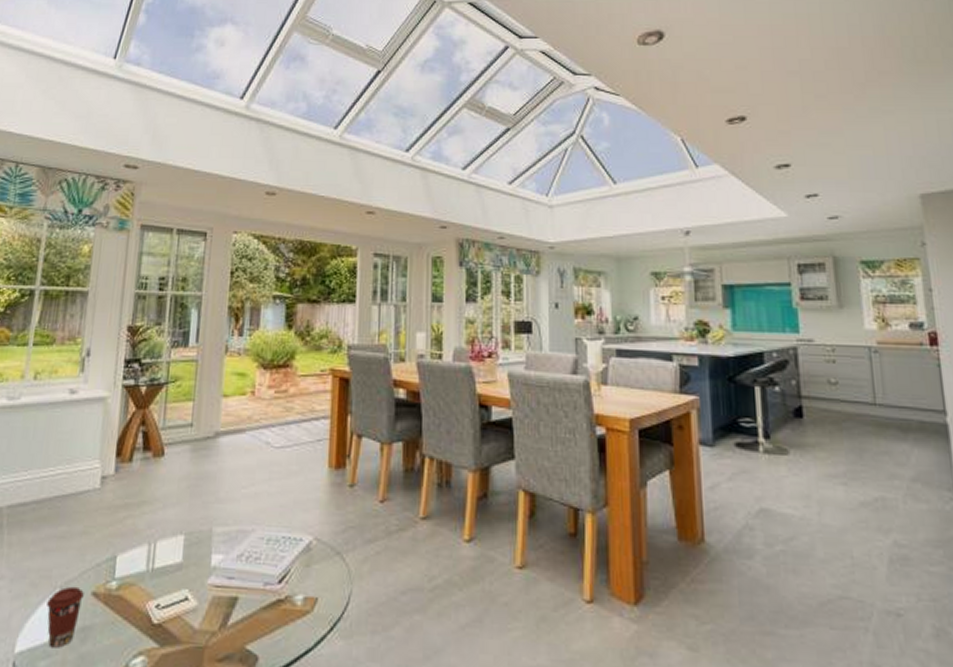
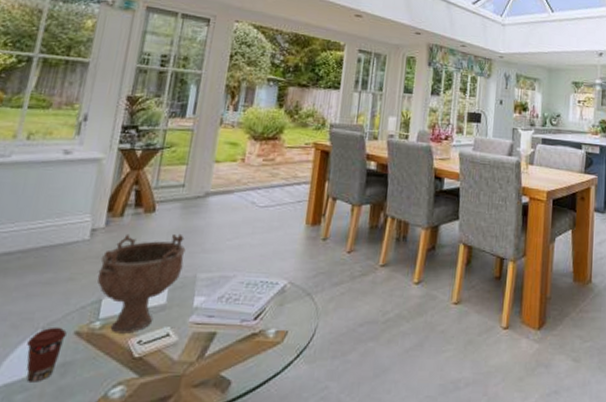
decorative bowl: none [110,480,199,596] -> present [97,233,186,334]

